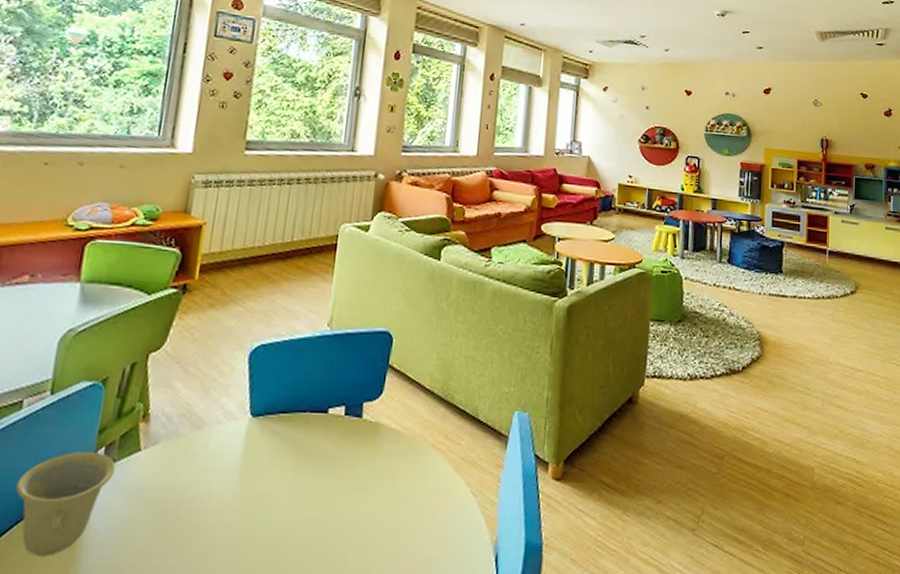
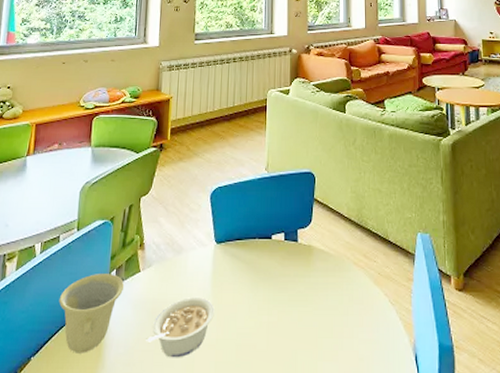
legume: none [140,484,242,561] -> present [145,297,215,358]

